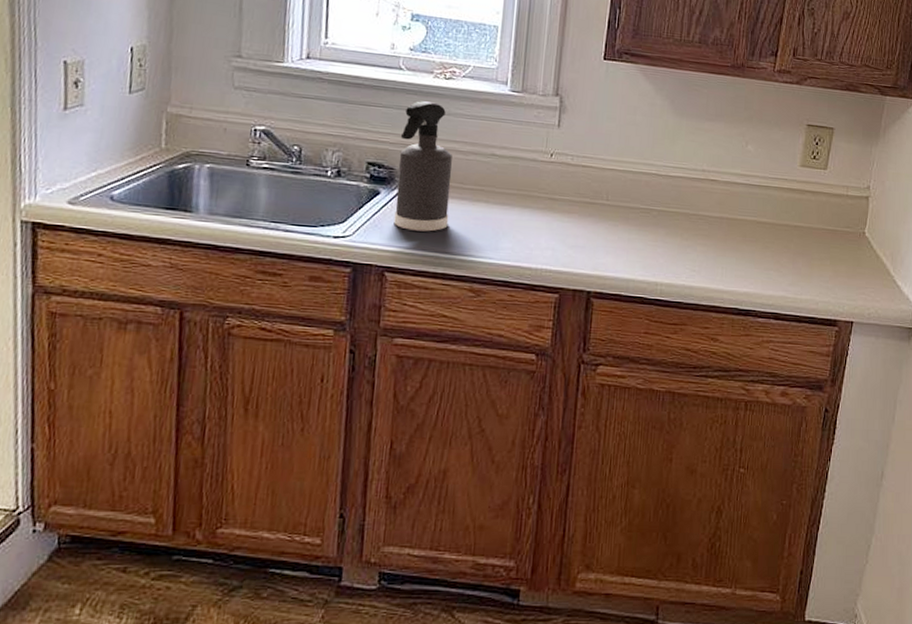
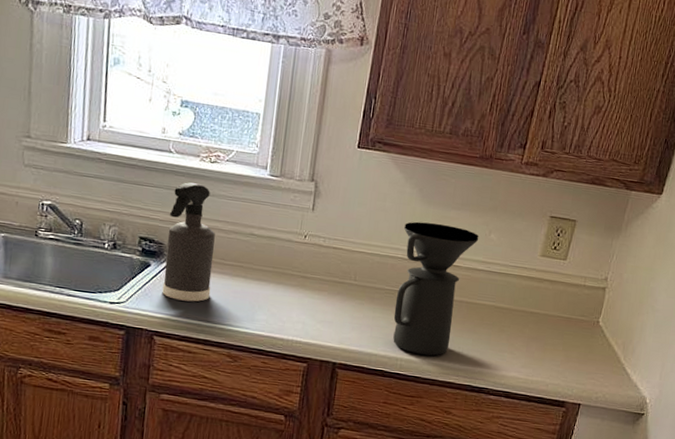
coffee maker: none [651,135,736,278] -> present [393,221,479,356]

